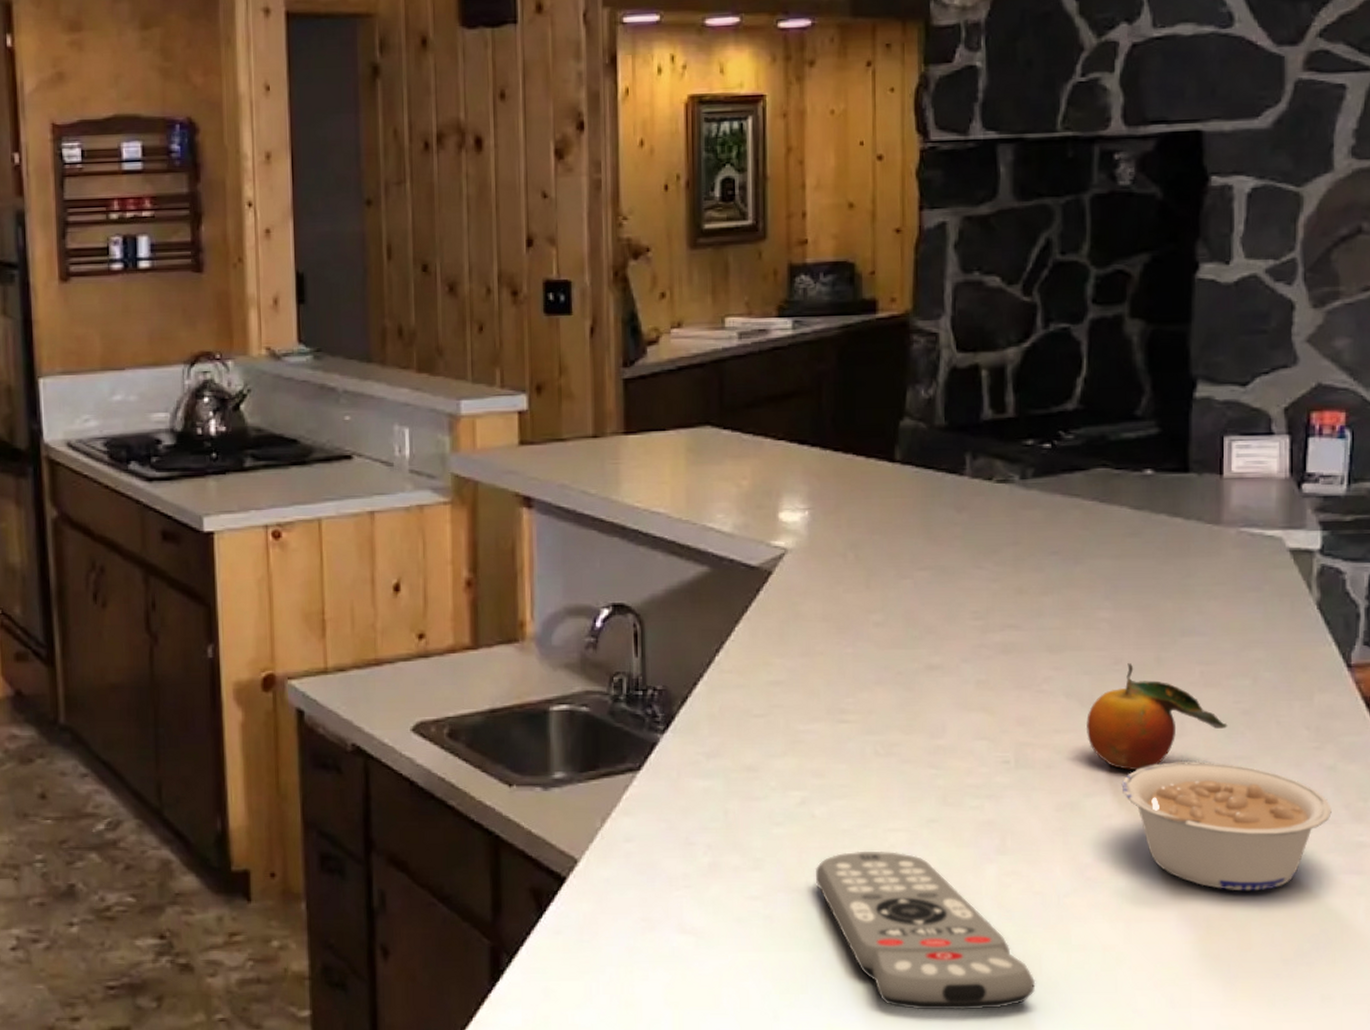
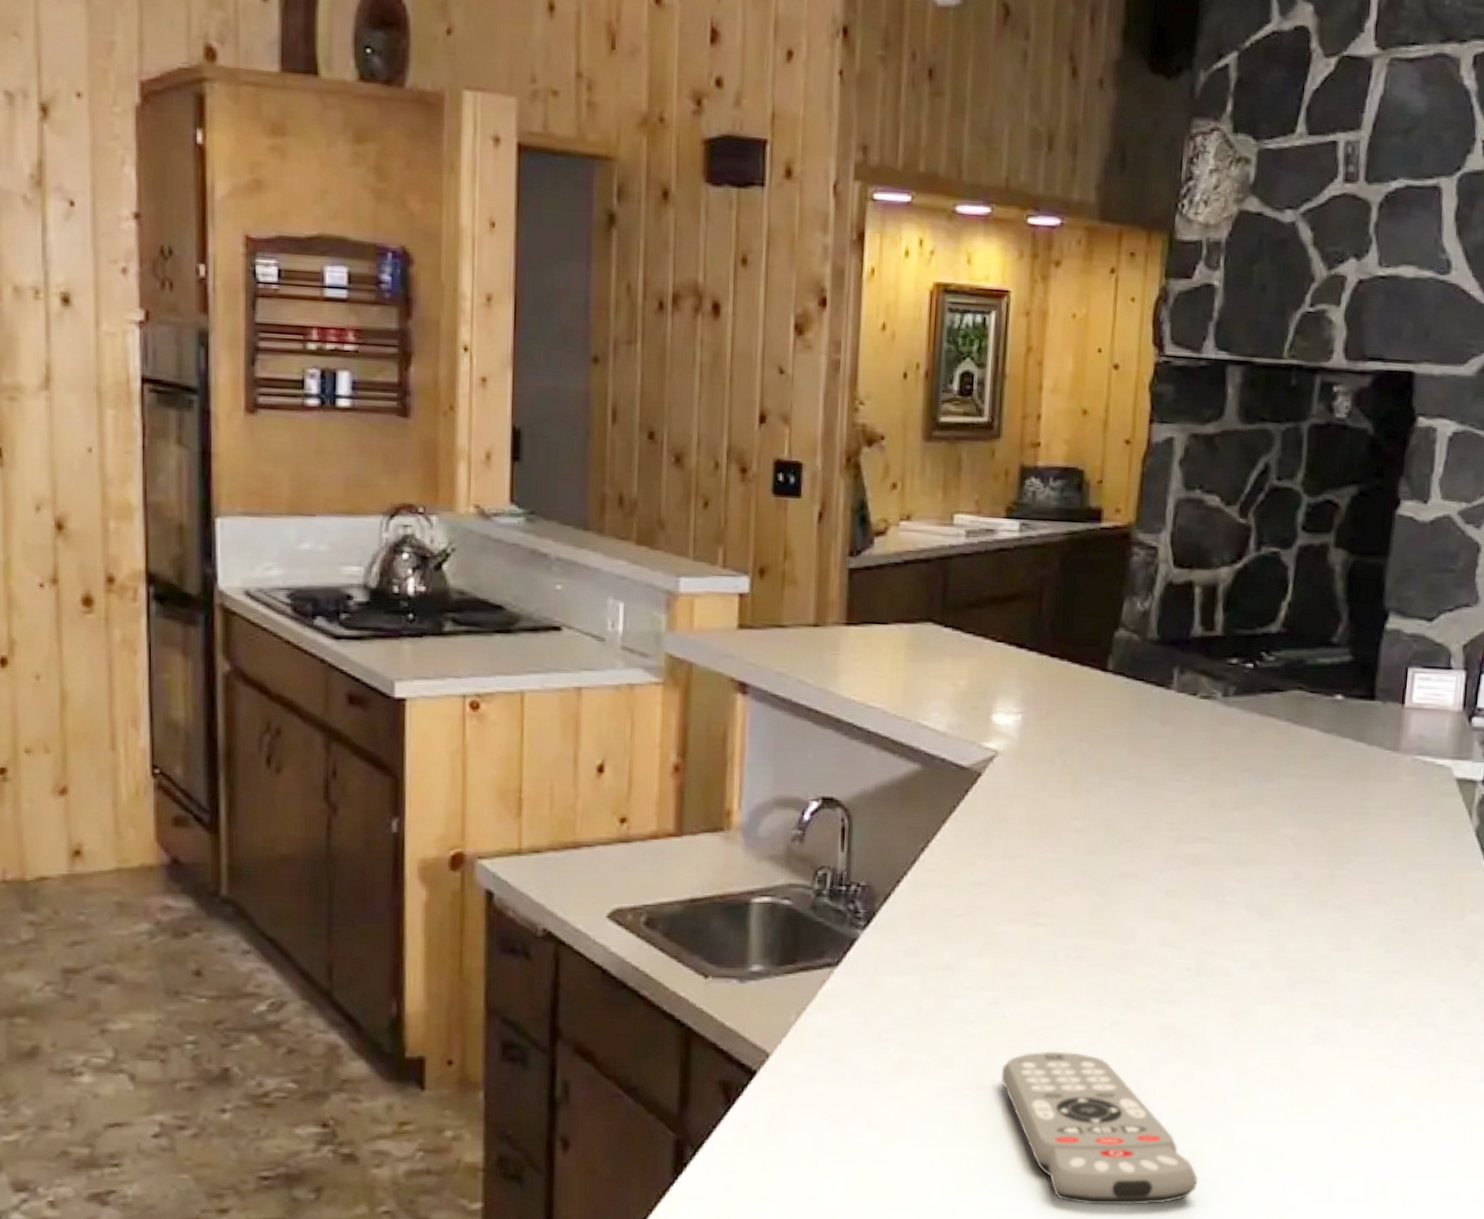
fruit: present [1086,663,1228,771] -> none [1263,879,1389,981]
legume: present [1121,761,1332,891] -> none [1290,974,1471,1097]

